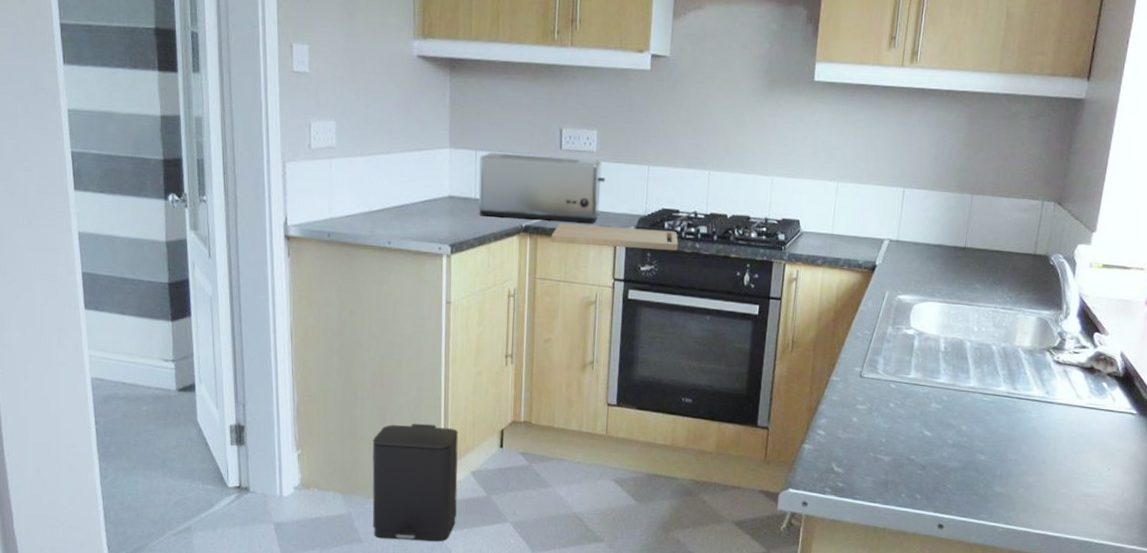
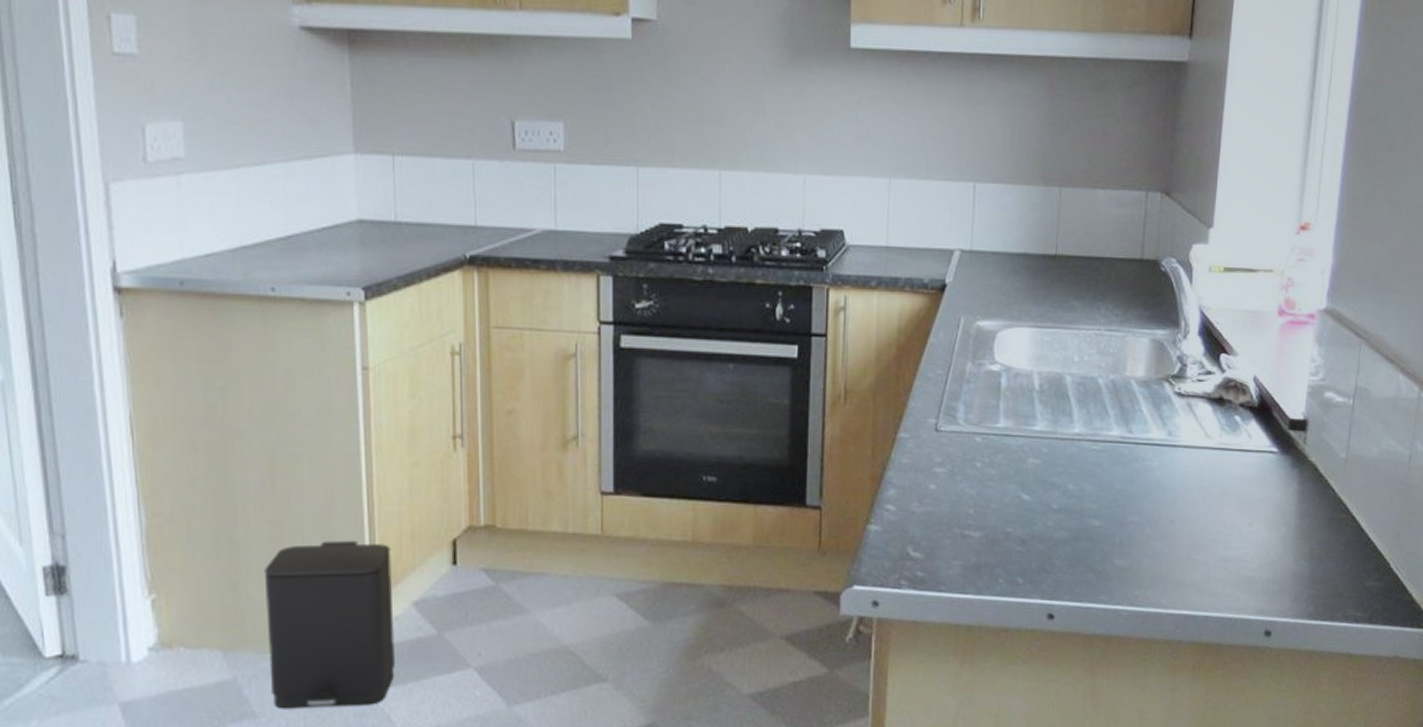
toaster: present [478,153,606,223] -> none [400,157,579,248]
cutting board: present [551,223,679,251] -> none [508,250,685,280]

